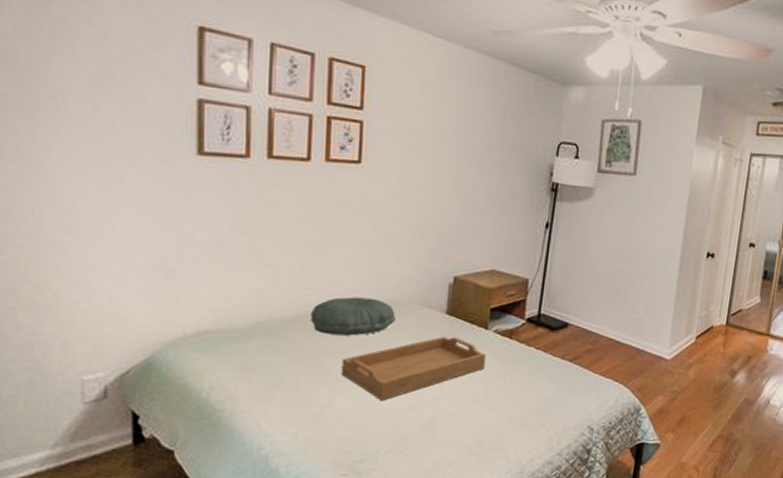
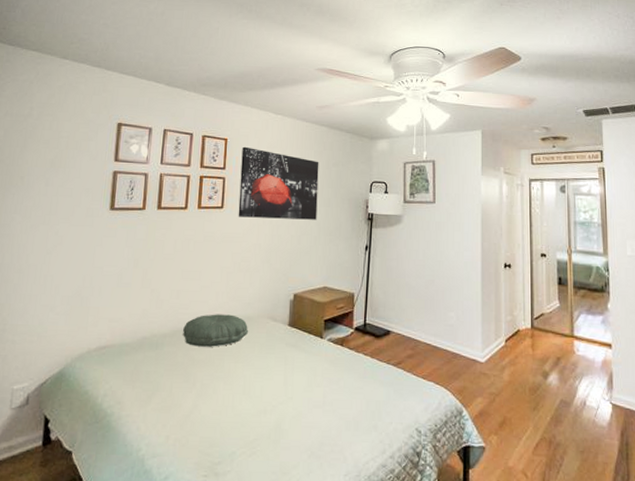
serving tray: present [341,337,486,401] -> none [205,346,322,406]
wall art: none [381,79,493,187] -> present [238,146,319,220]

